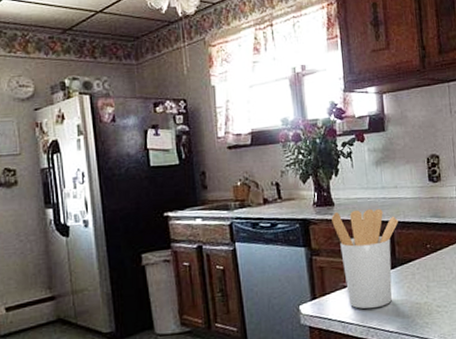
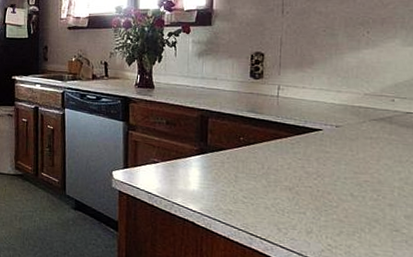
utensil holder: present [331,208,399,309] -> none [150,94,215,187]

